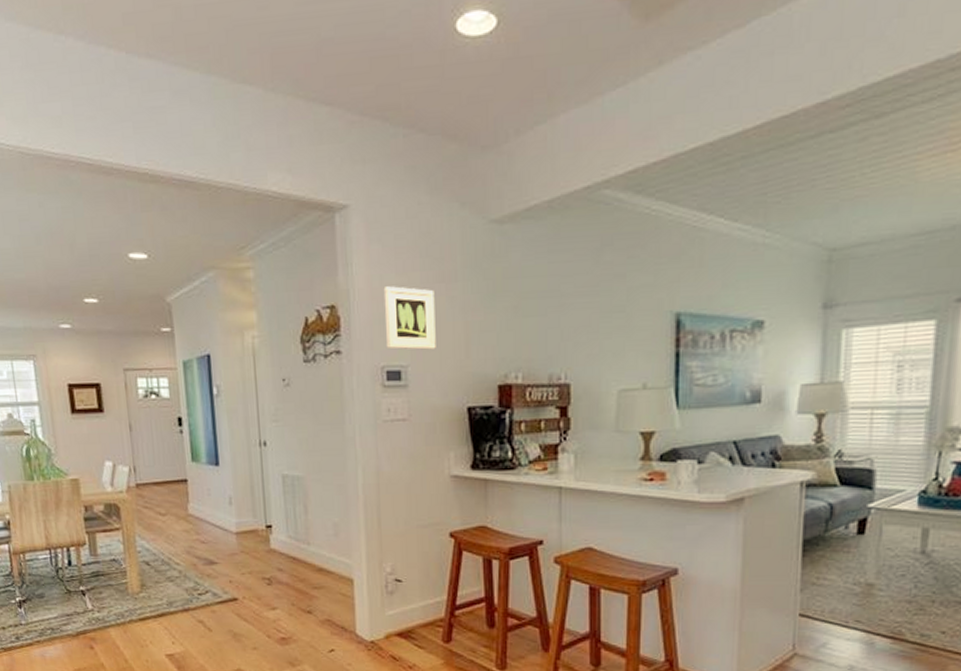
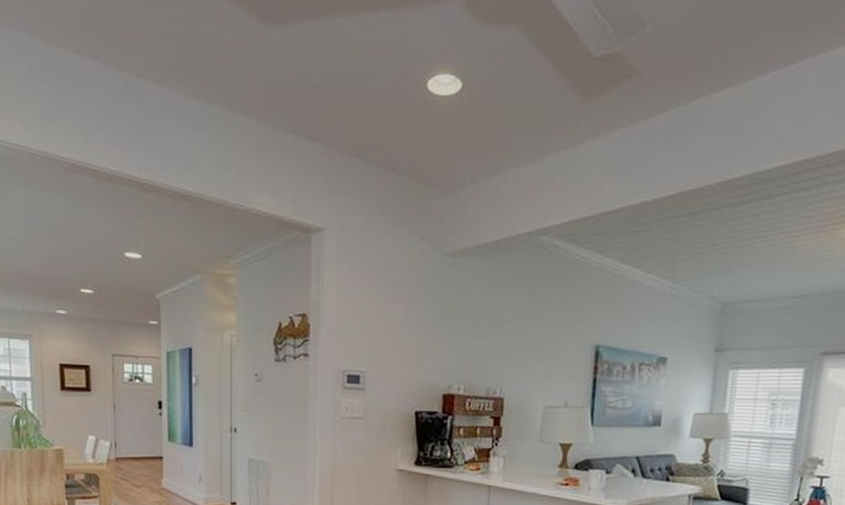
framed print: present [383,286,436,350] -> none [348,302,393,359]

